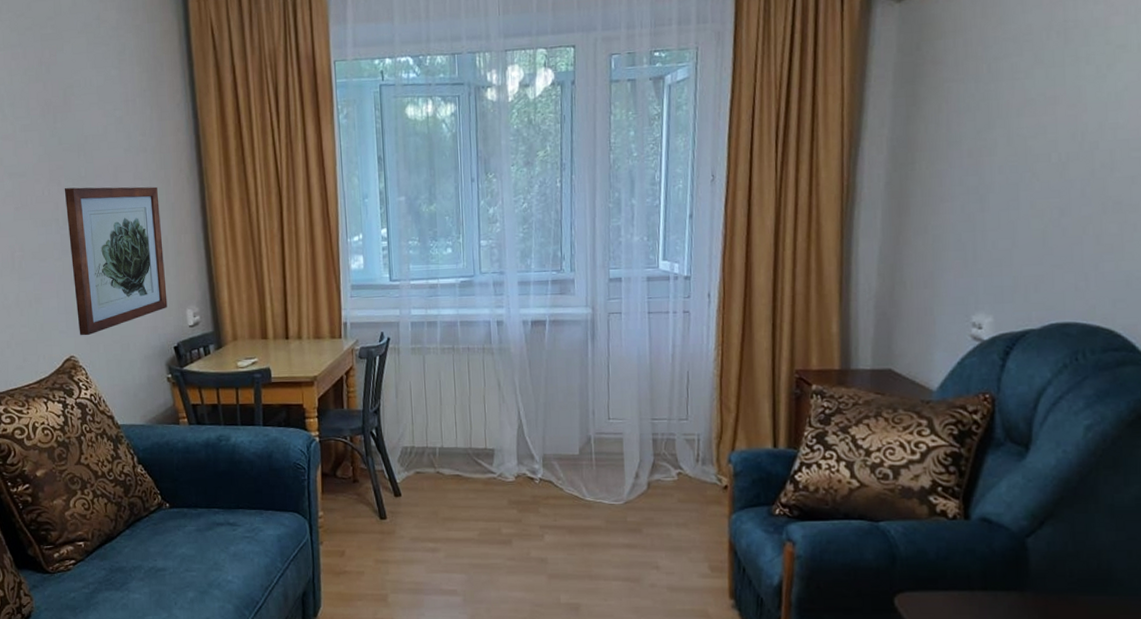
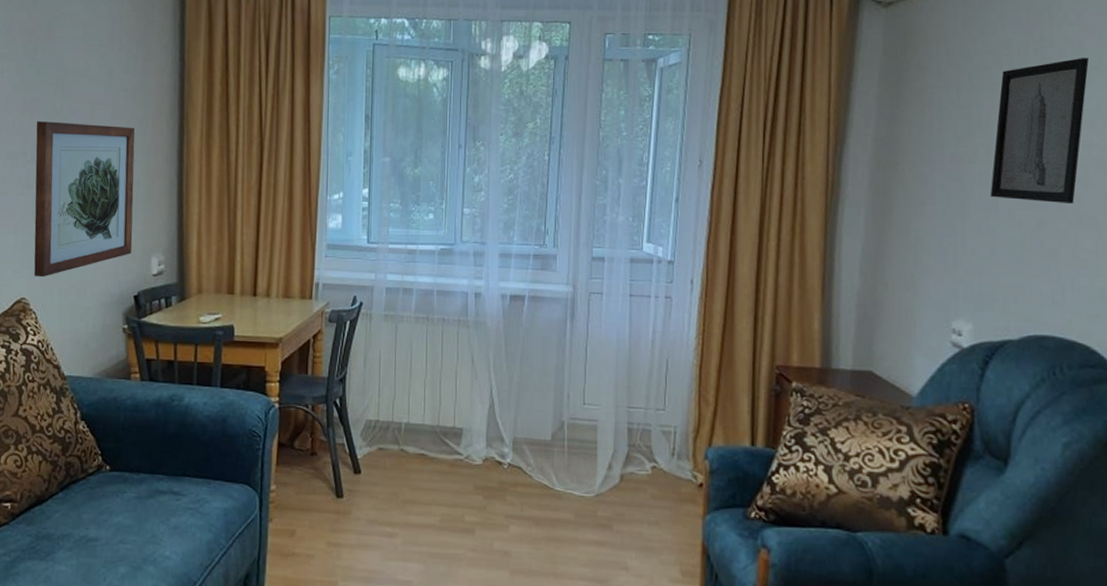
wall art: none [1010,35,1115,190] -> present [990,57,1089,205]

